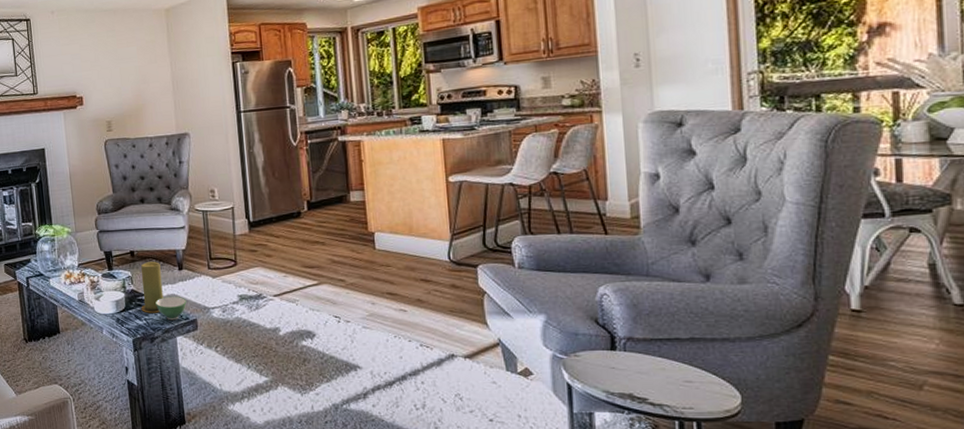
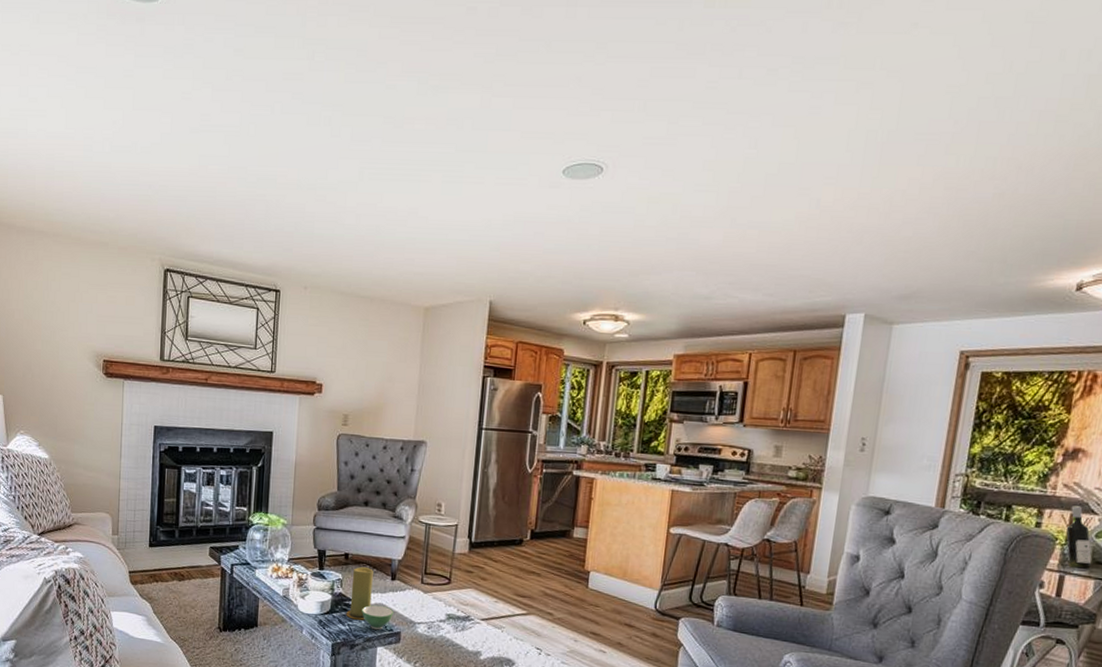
bottle: none [891,82,932,149] -> present [1066,506,1092,569]

